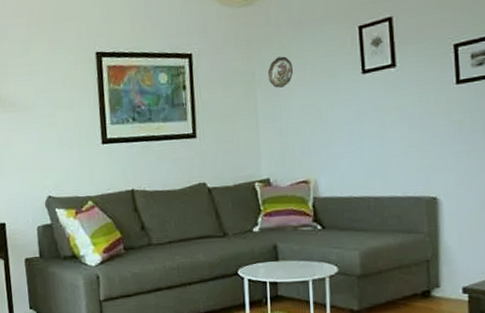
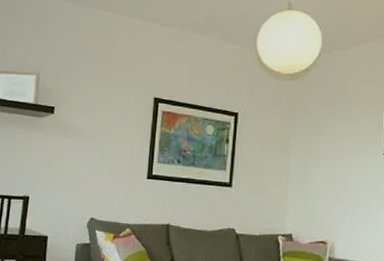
decorative plate: present [267,56,294,88] -> none [302,128,325,156]

